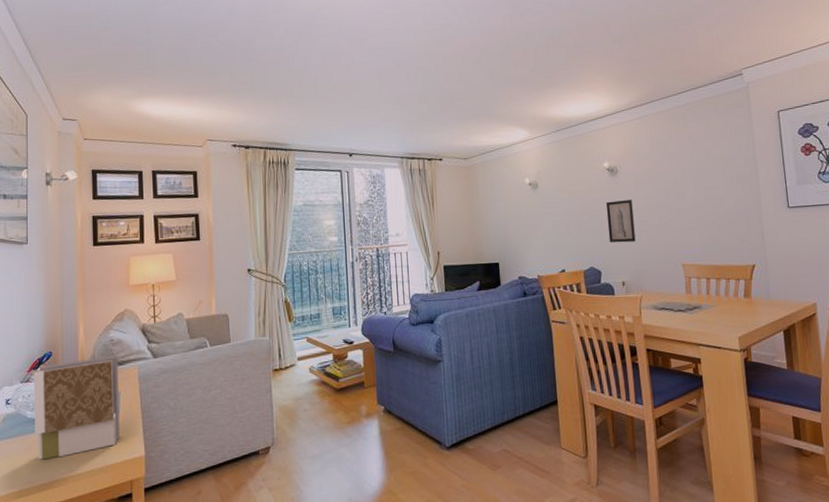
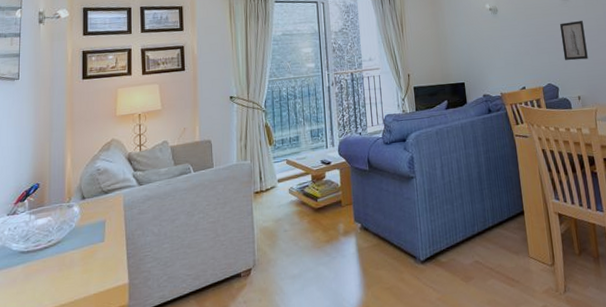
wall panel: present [33,355,120,460] -> none [19,184,104,293]

